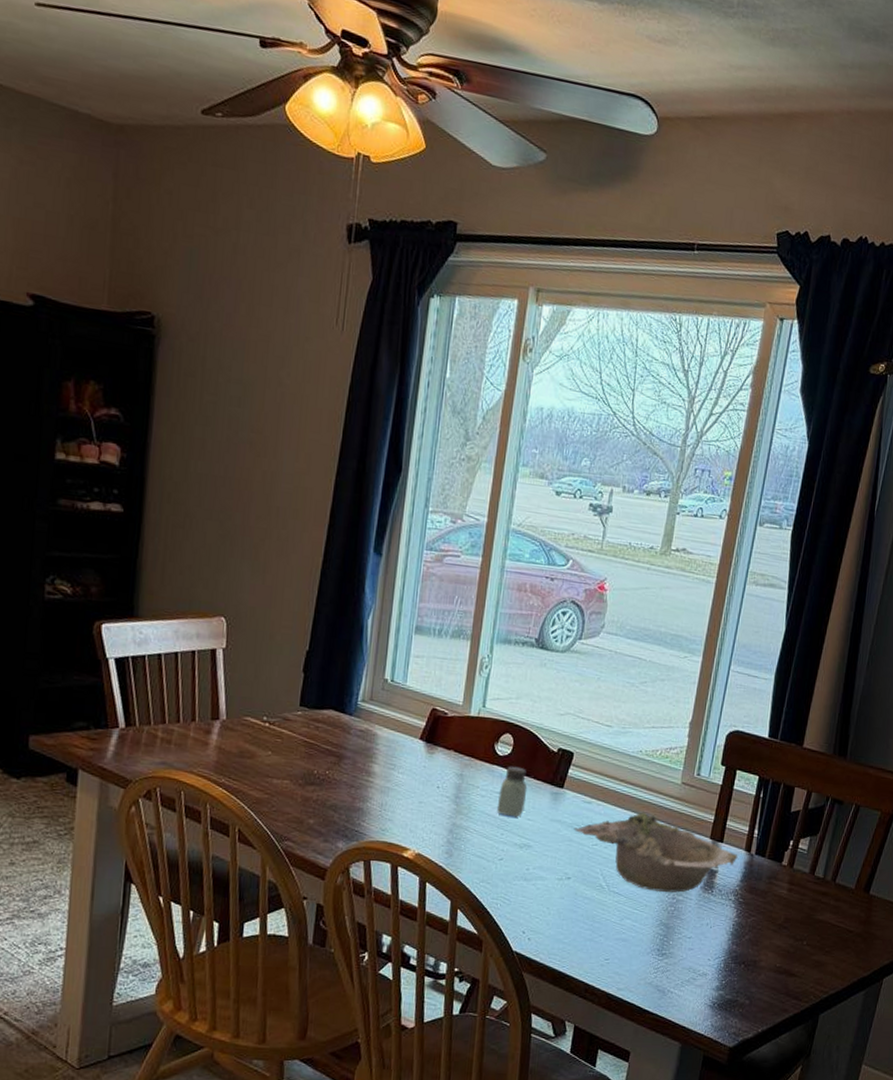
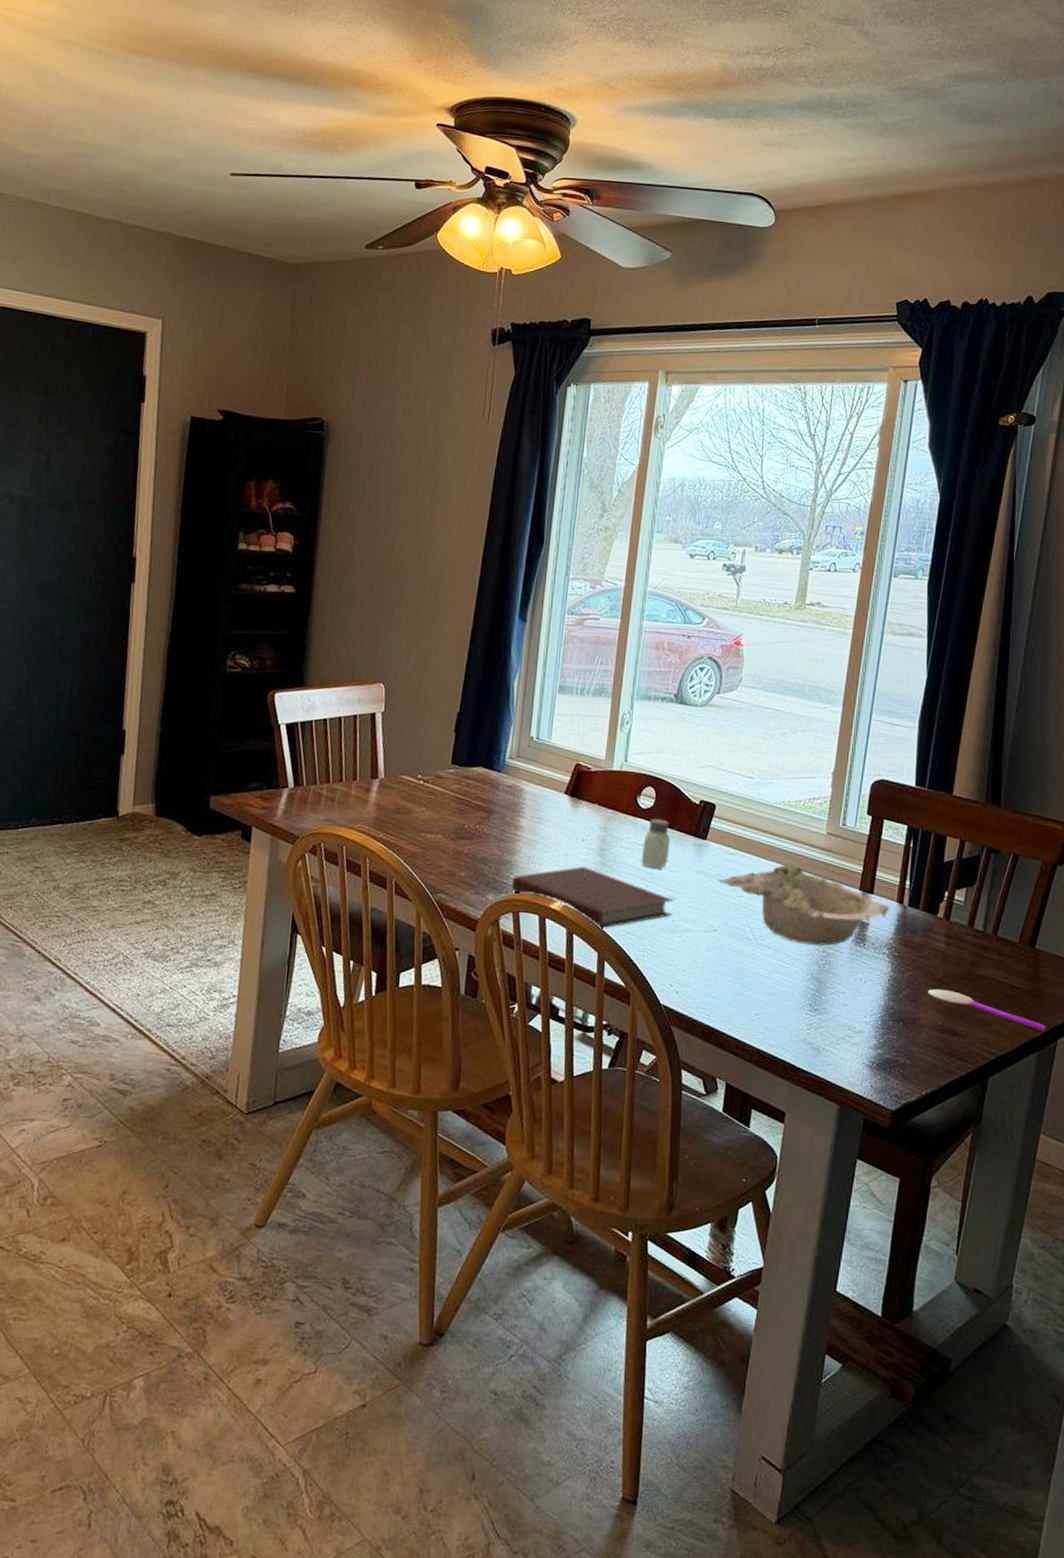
notebook: none [363,814,529,876] -> present [512,866,674,928]
spoon: none [769,932,874,971] -> present [928,988,1046,1031]

